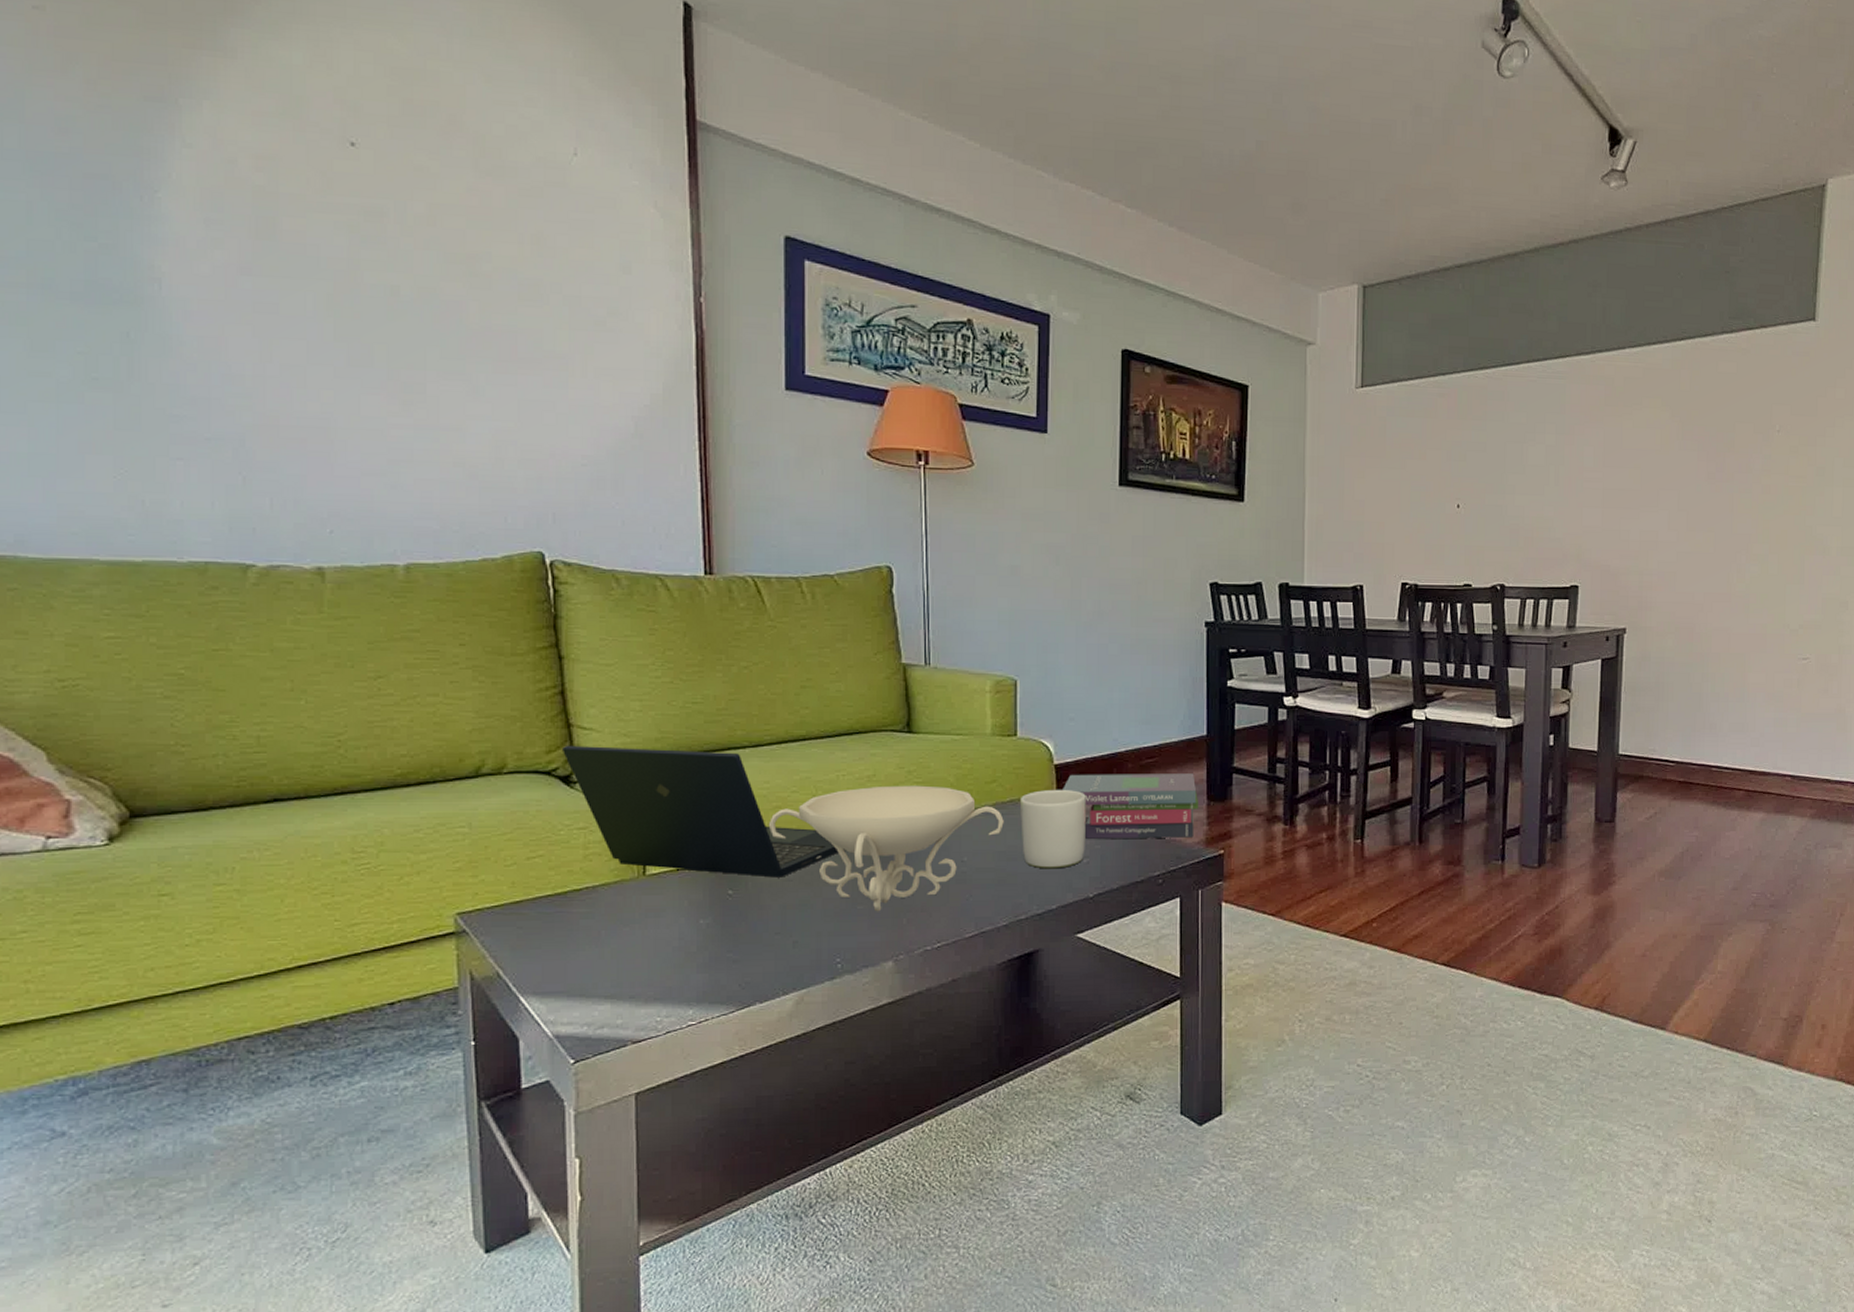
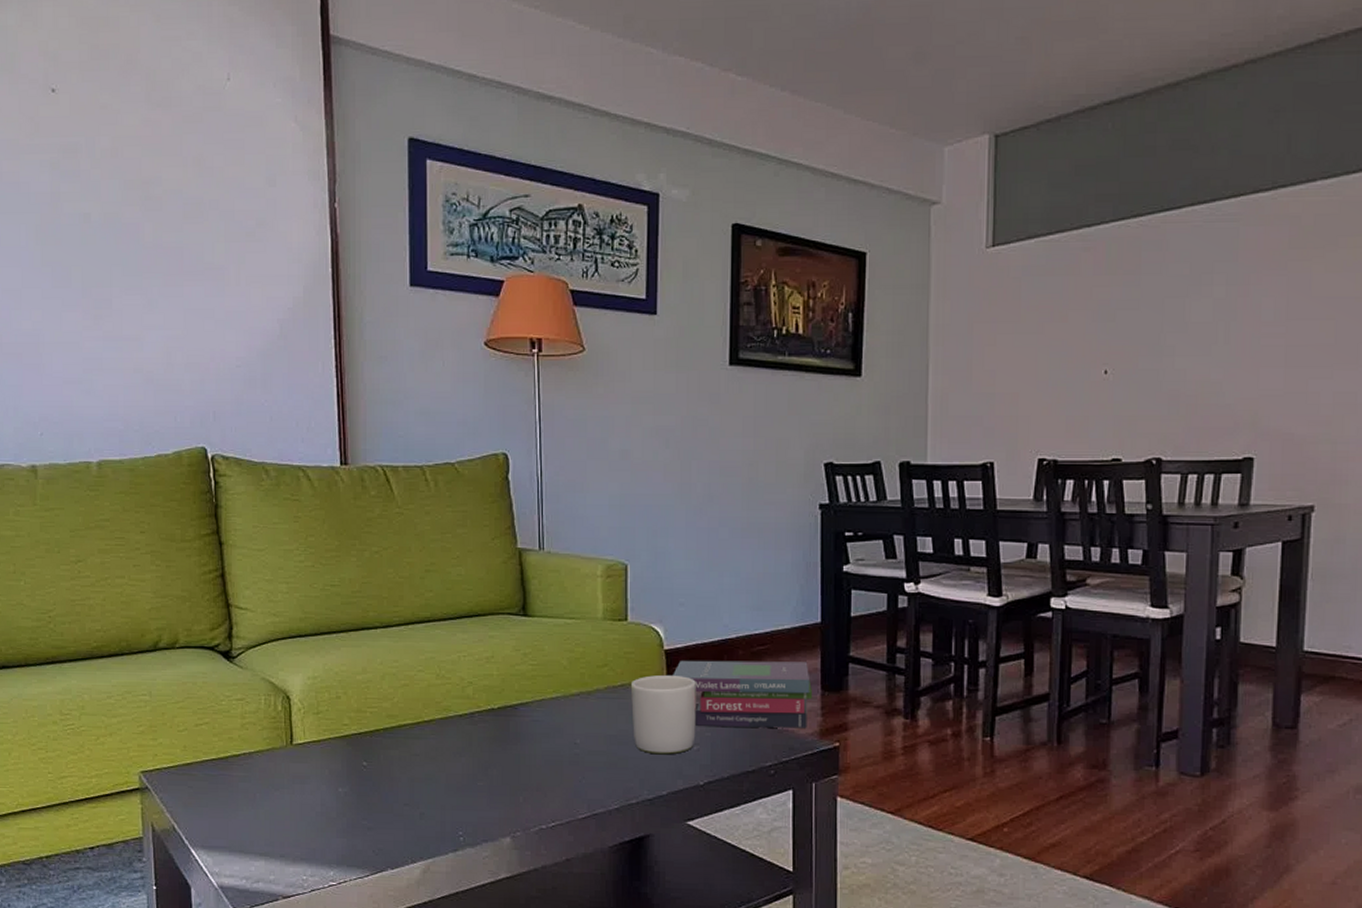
laptop: present [563,745,845,878] -> none [223,623,466,752]
decorative bowl: present [768,785,1004,912] -> none [397,667,615,789]

